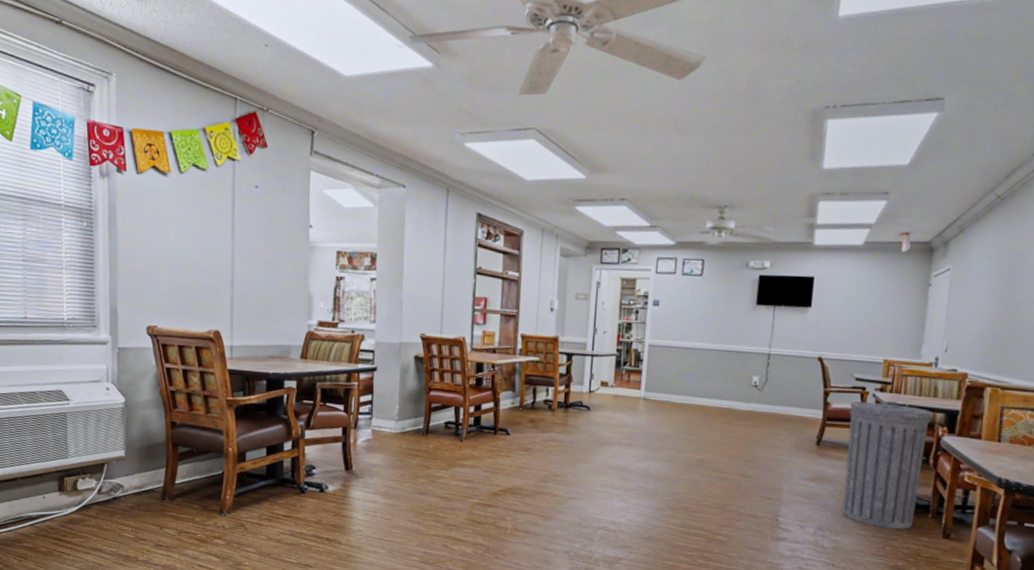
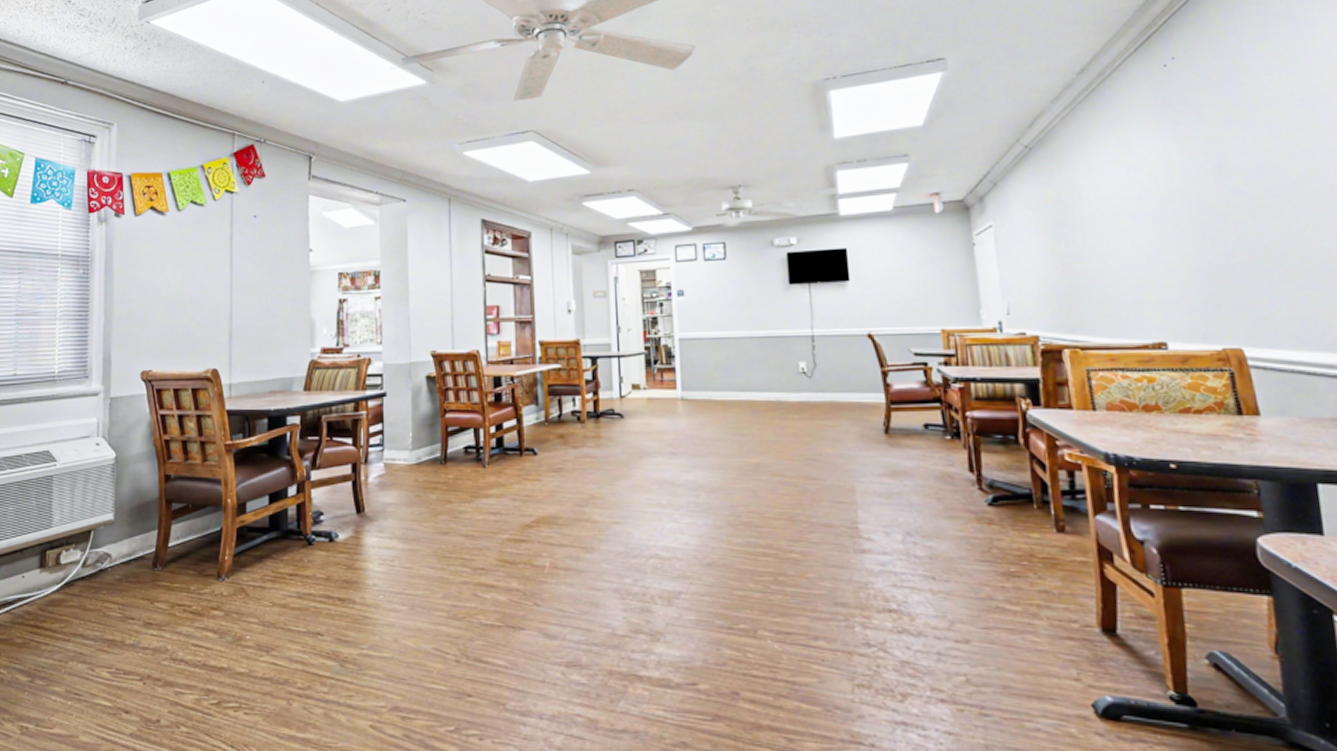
trash can: present [842,400,931,530] -> none [914,374,1018,527]

